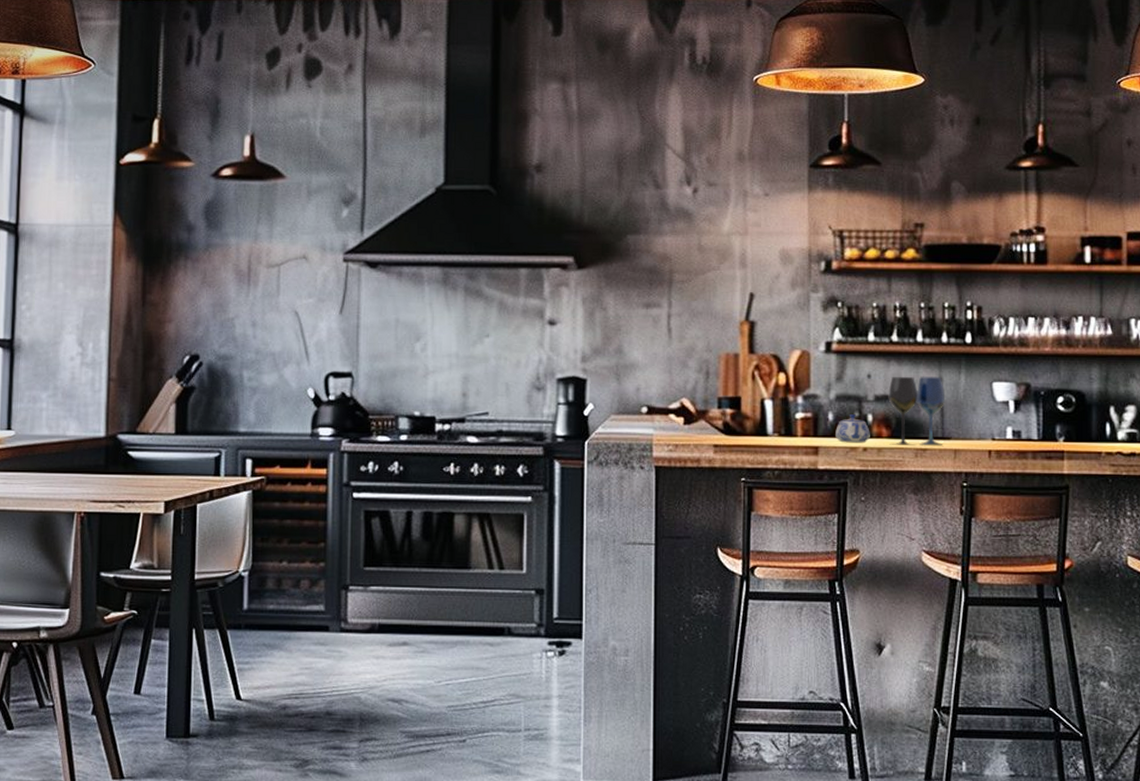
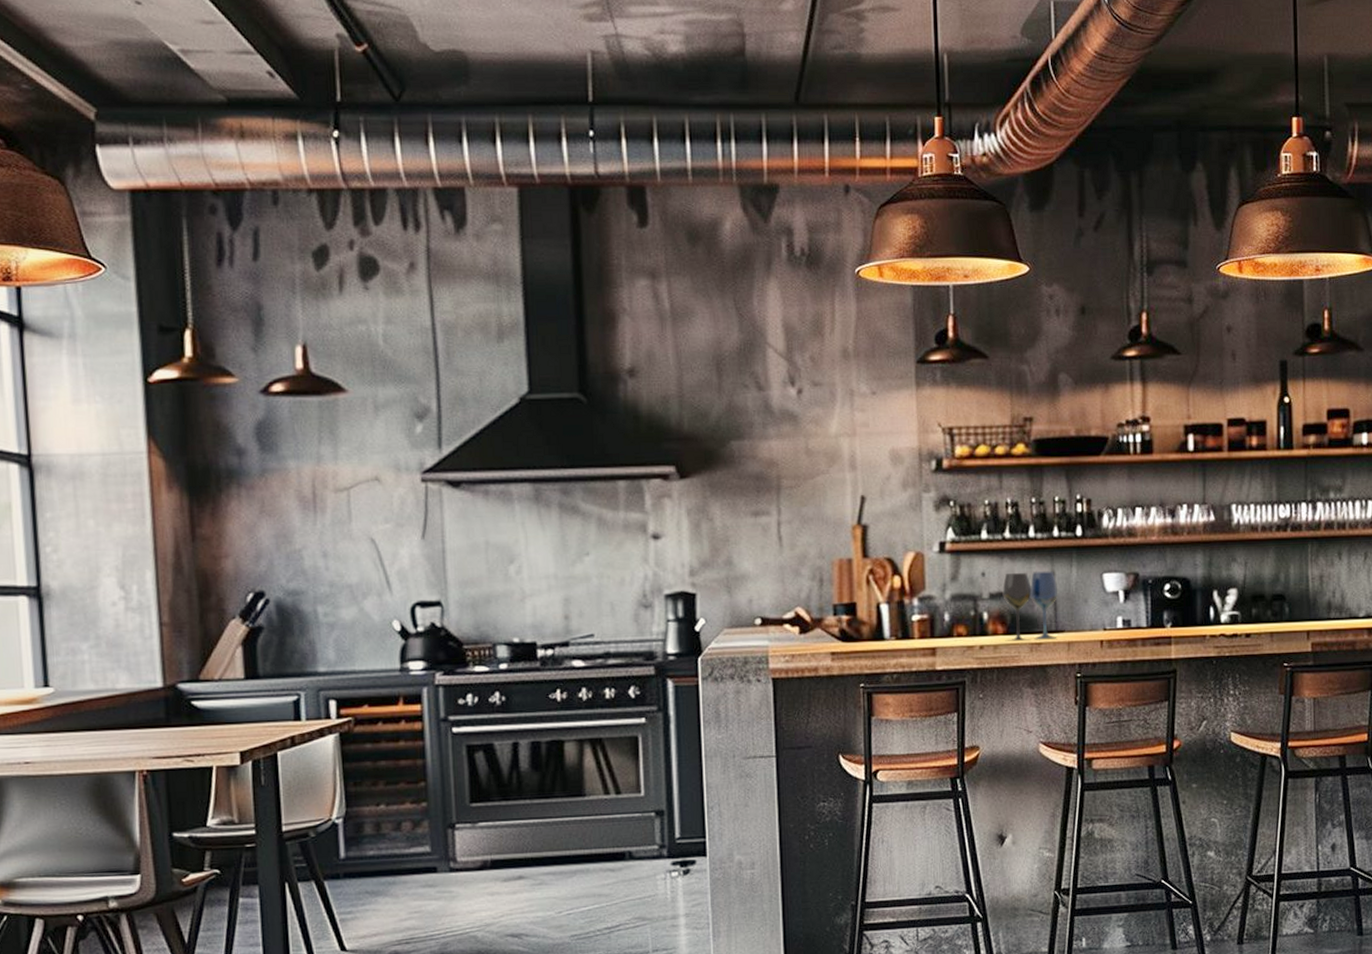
teapot: present [835,414,870,443] -> none [952,613,986,642]

